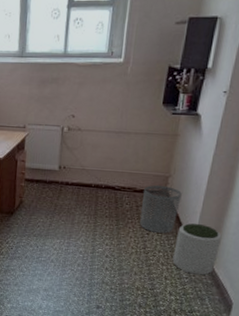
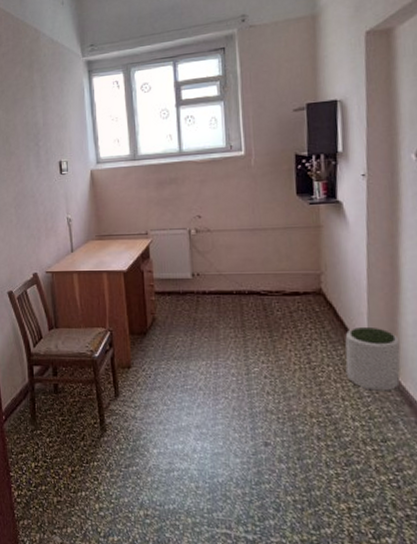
waste bin: present [140,185,182,233] -> none [295,286,341,342]

